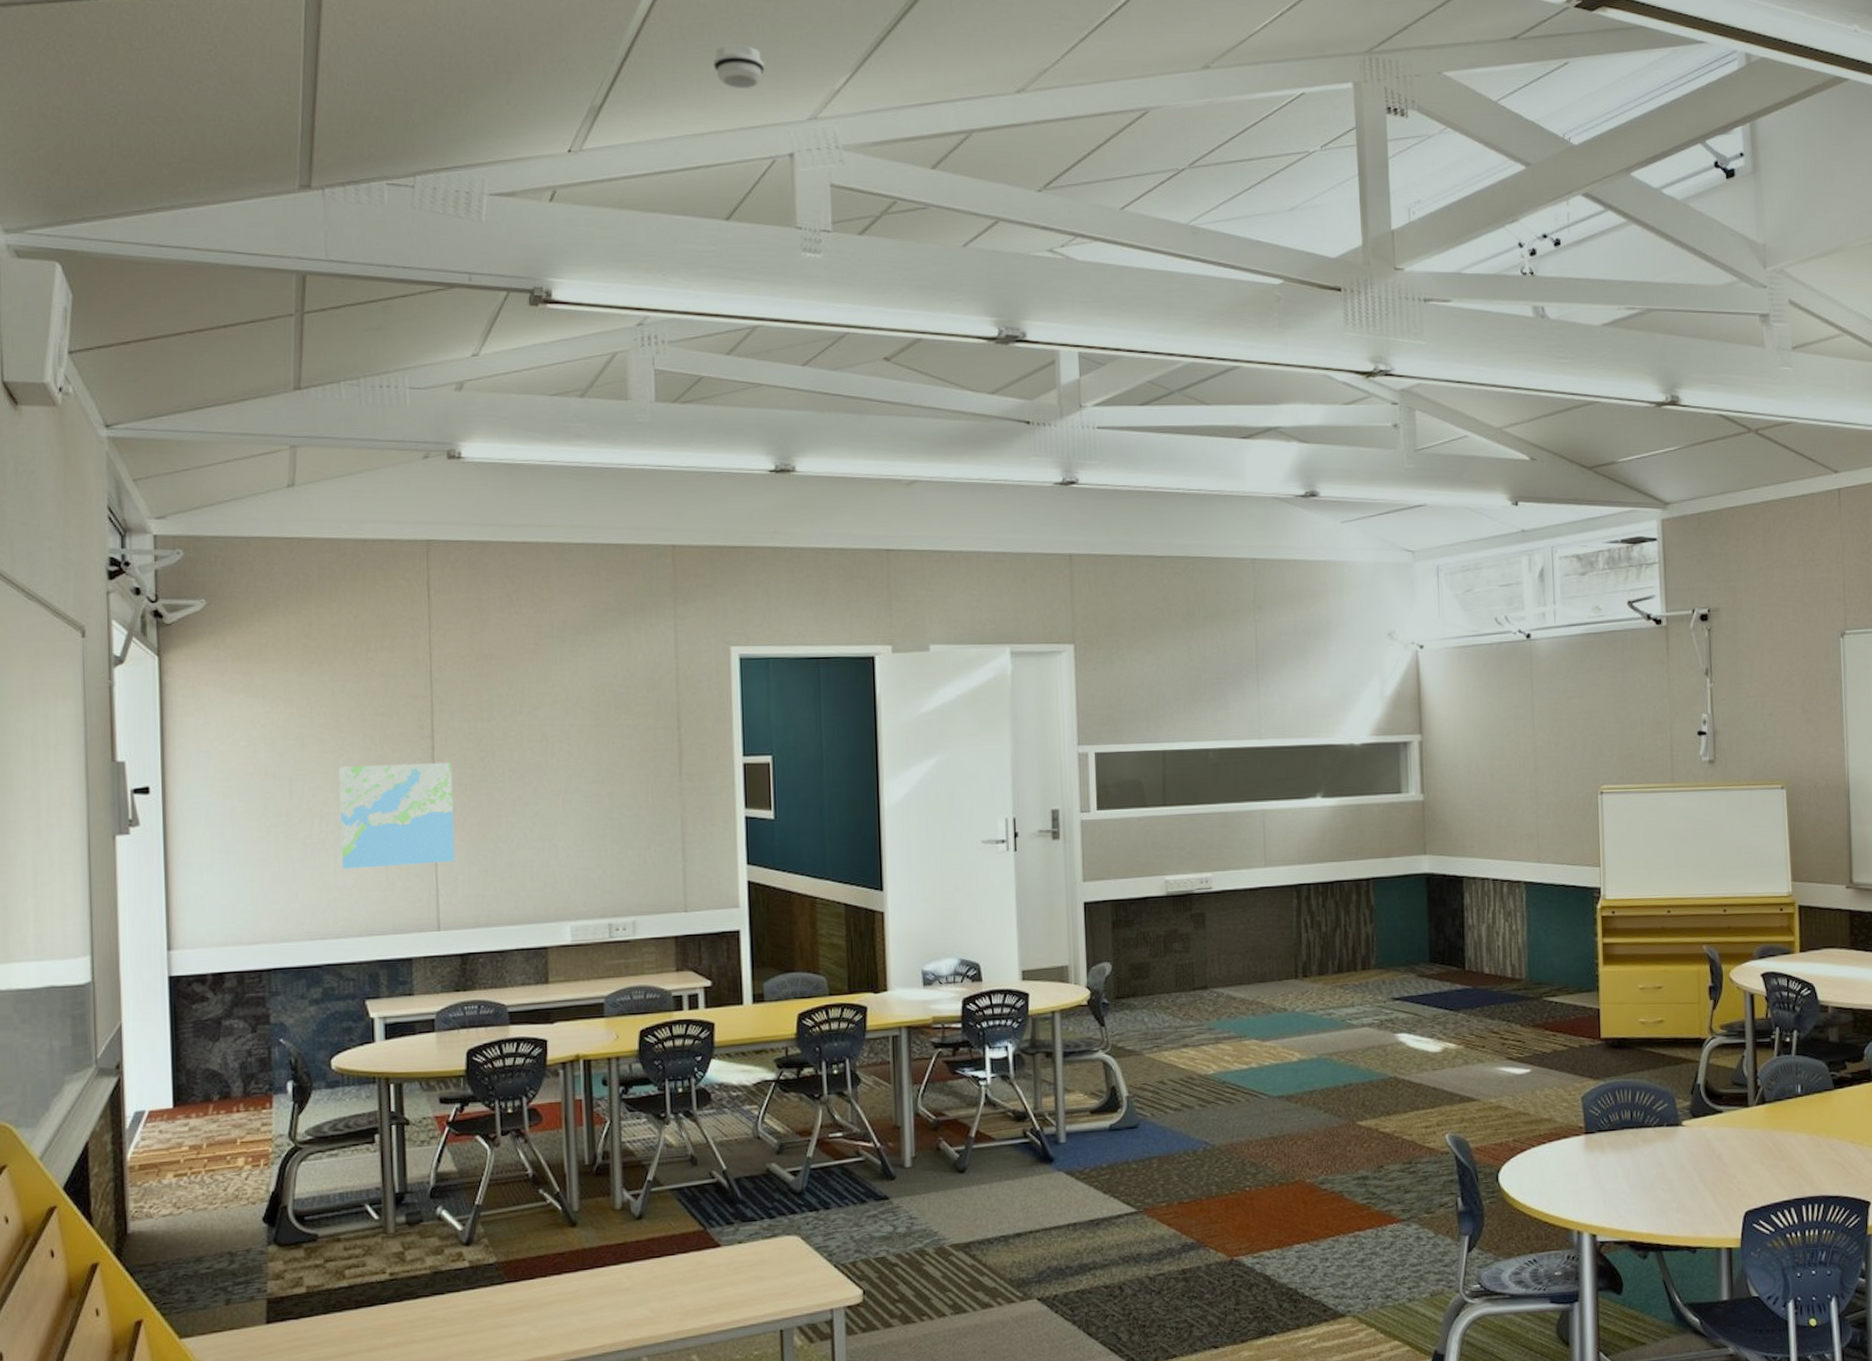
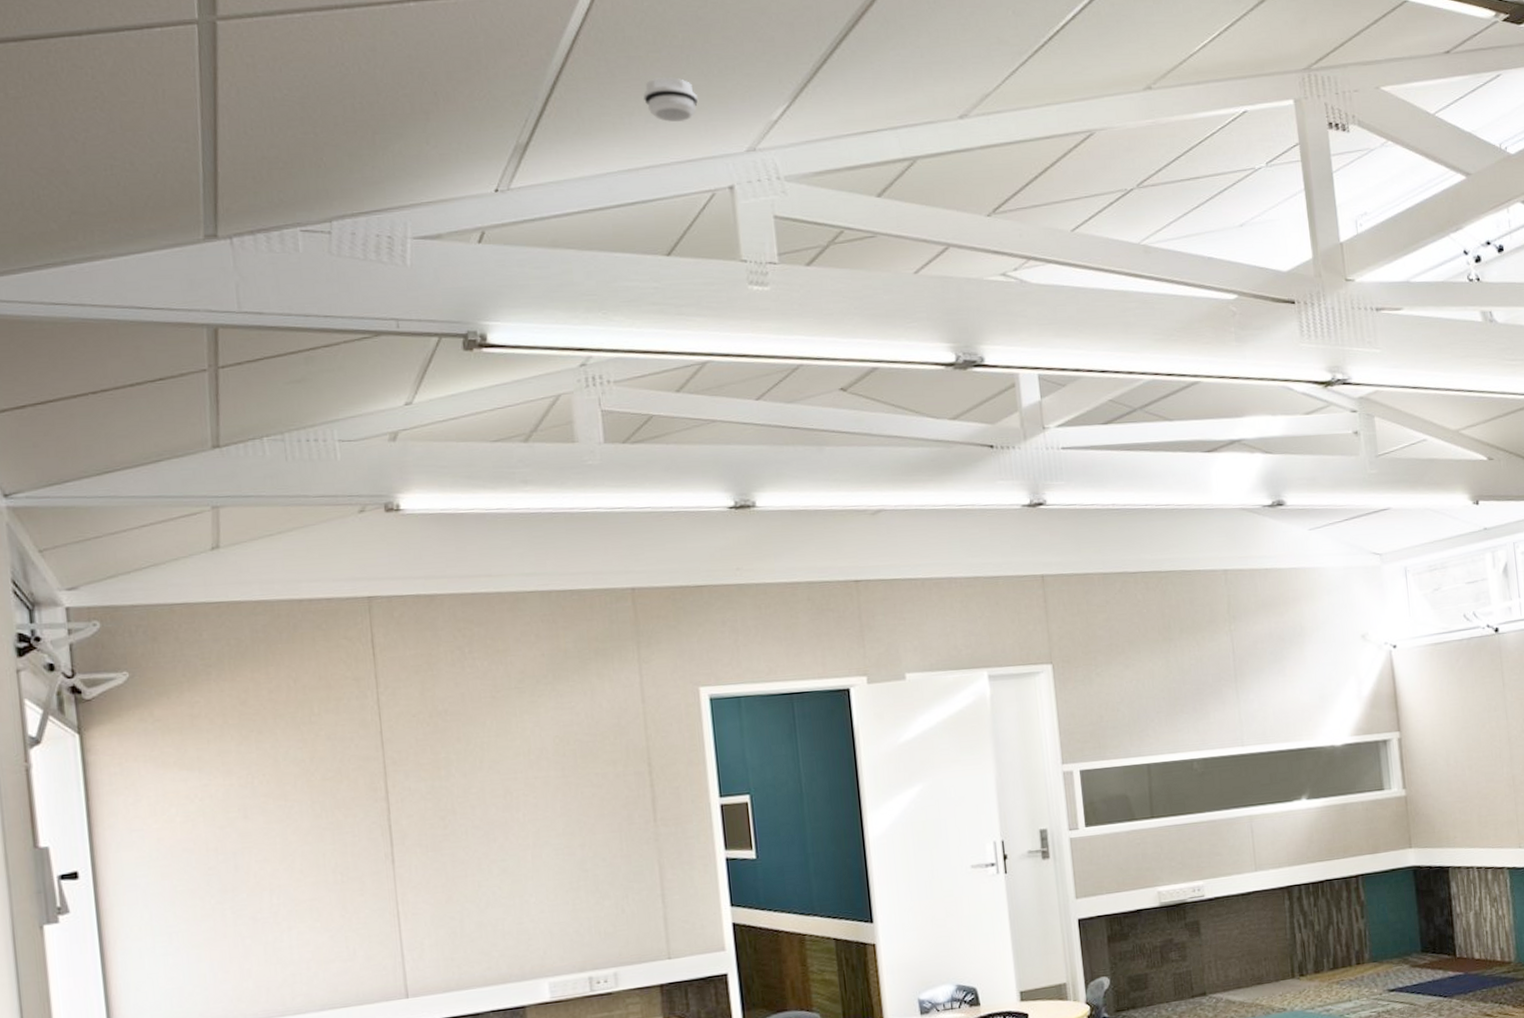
map: present [338,761,455,869] -> none [286,823,420,942]

